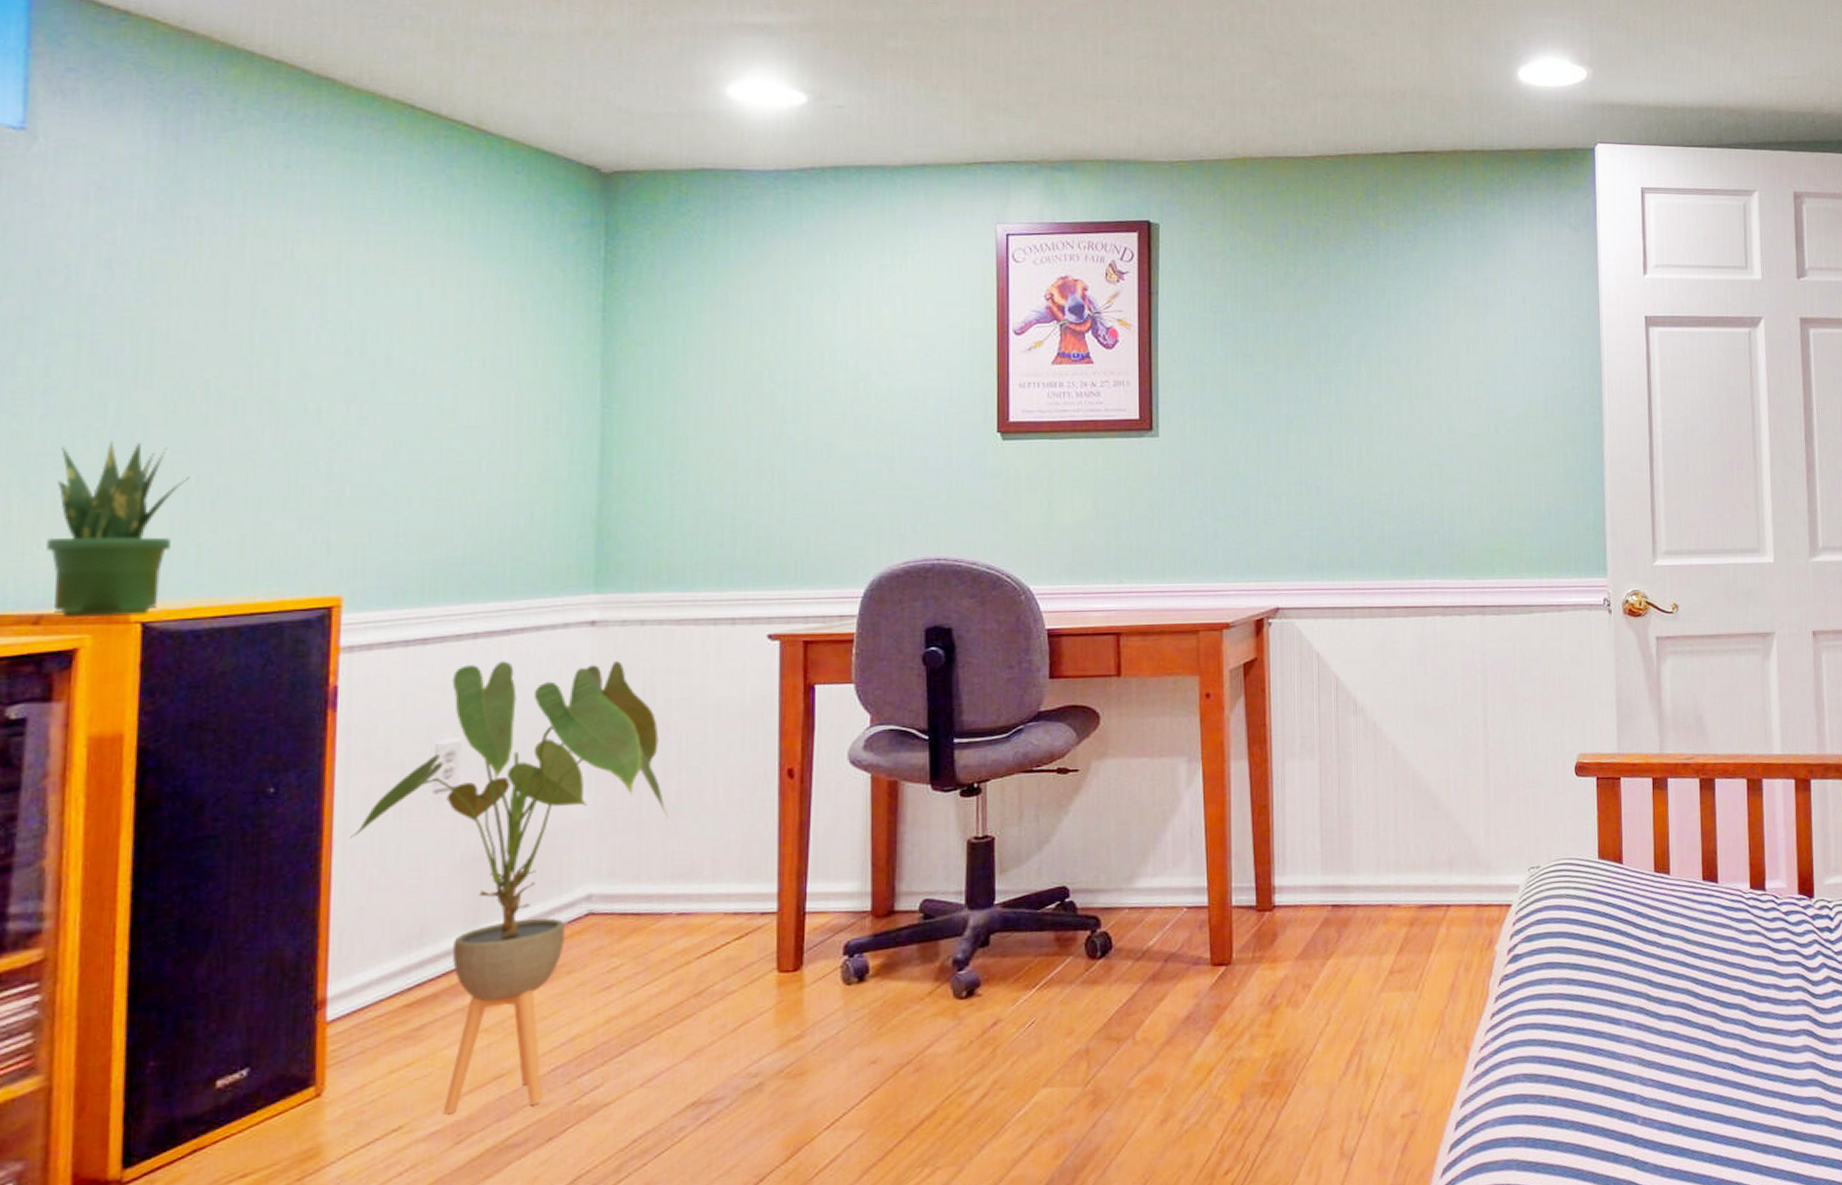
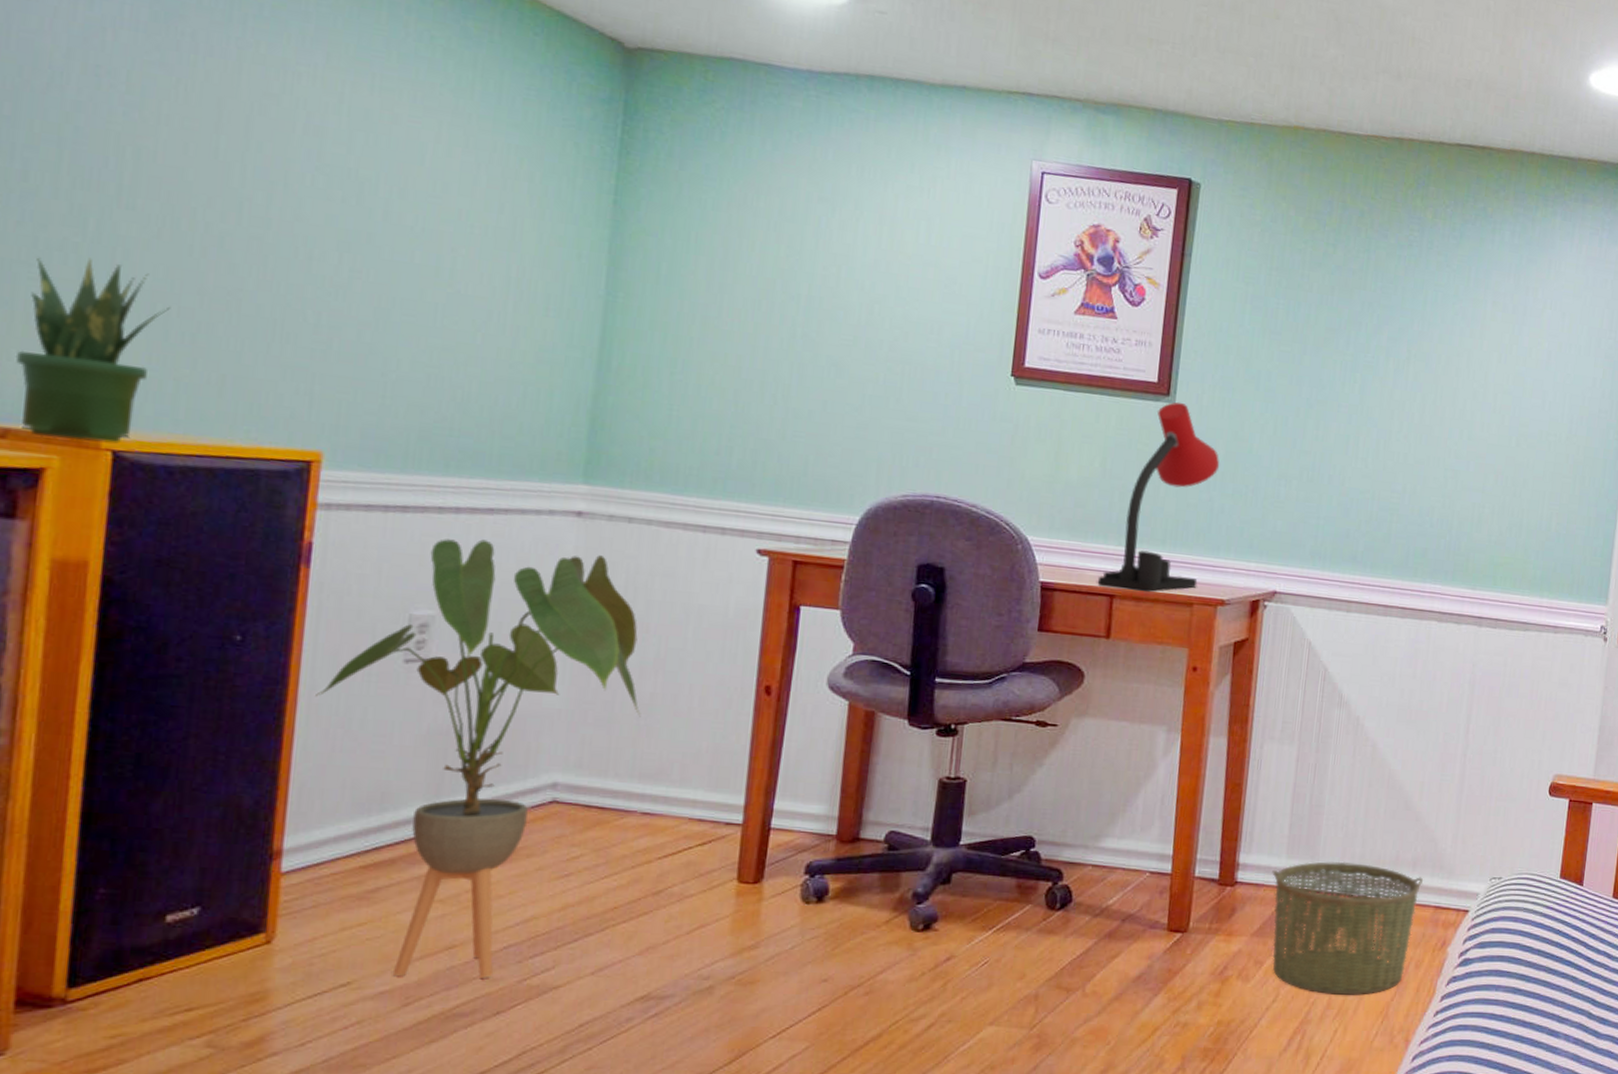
desk lamp: none [1102,435,1209,627] -> present [1097,401,1220,593]
basket: none [1309,870,1462,1010] -> present [1272,861,1424,995]

